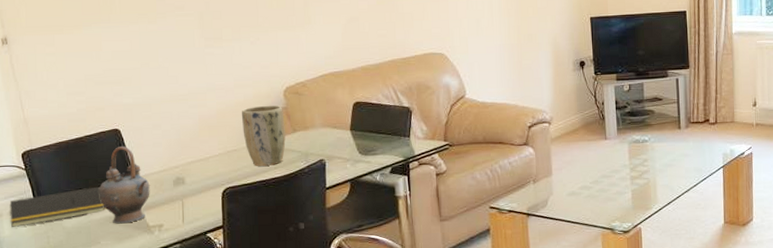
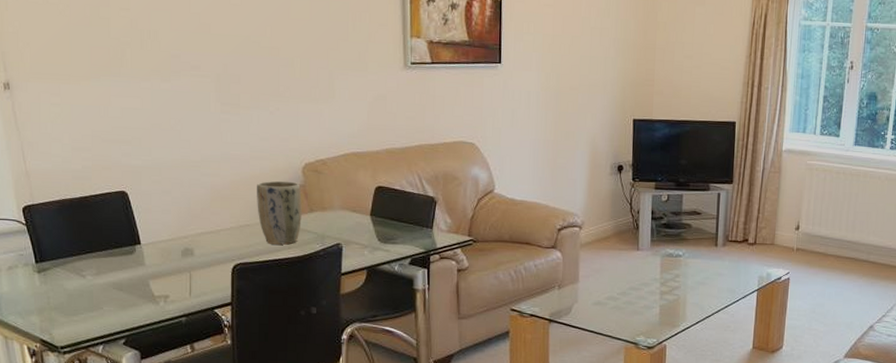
notepad: present [9,186,105,227] -> none [8,250,109,284]
teapot: present [98,145,150,224] -> none [103,209,157,291]

